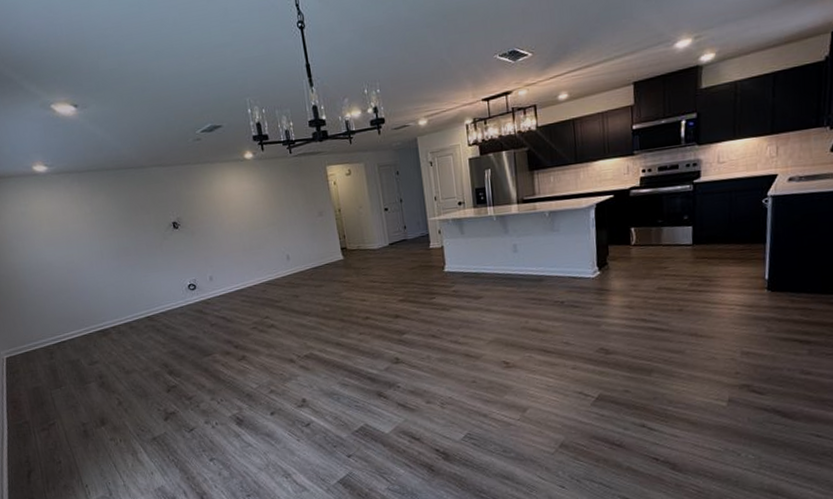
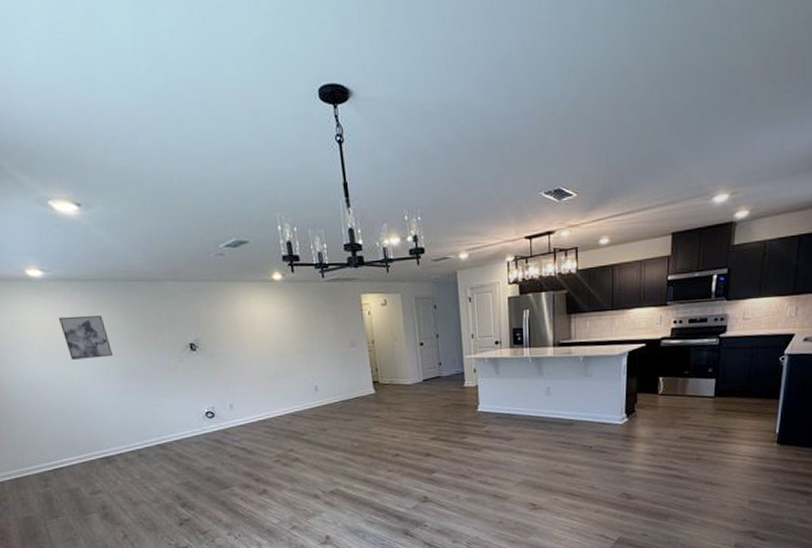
wall art: none [60,202,106,243] -> present [58,315,113,360]

